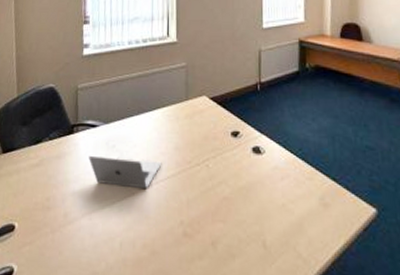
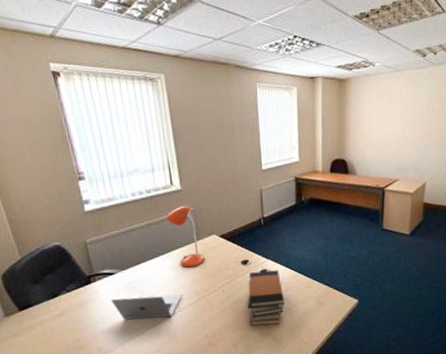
desk lamp: none [158,59,192,132] -> present [166,205,206,269]
book stack: none [233,148,279,224] -> present [247,270,285,326]

